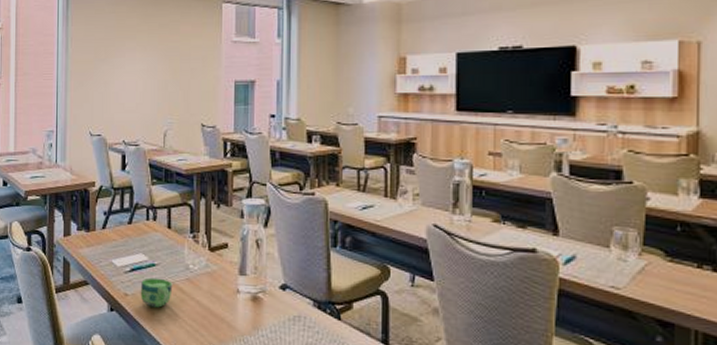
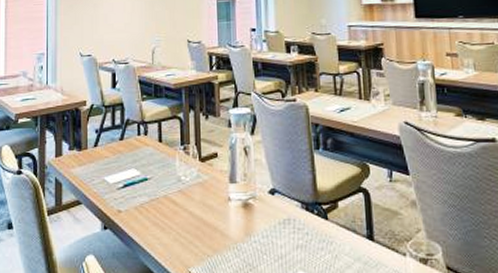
cup: present [140,277,173,308] -> none [133,192,166,222]

